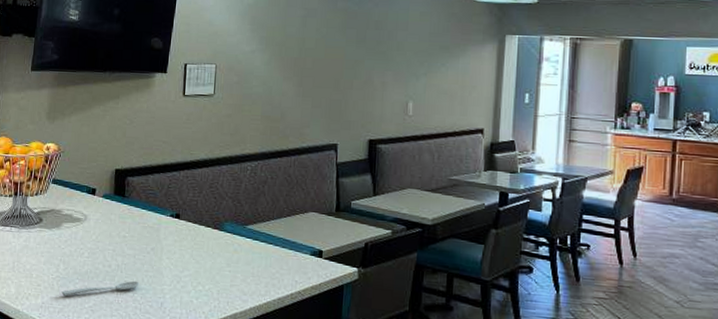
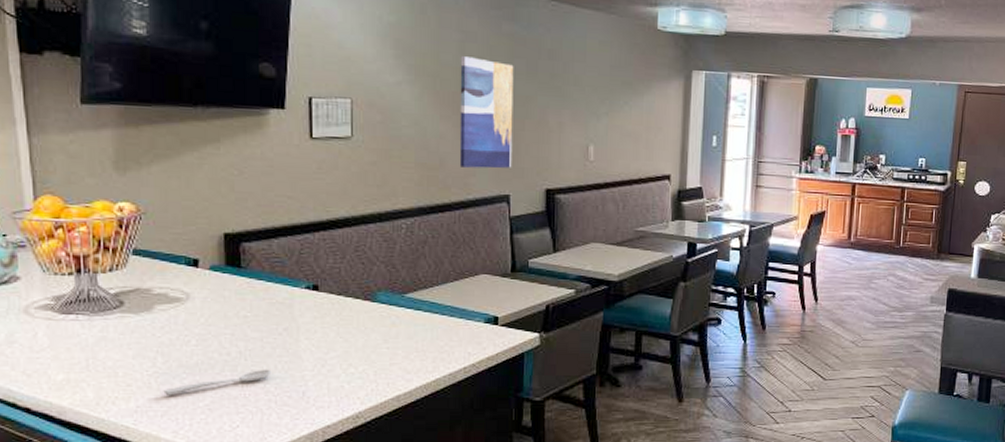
wall art: none [297,29,346,121] -> present [459,56,514,169]

